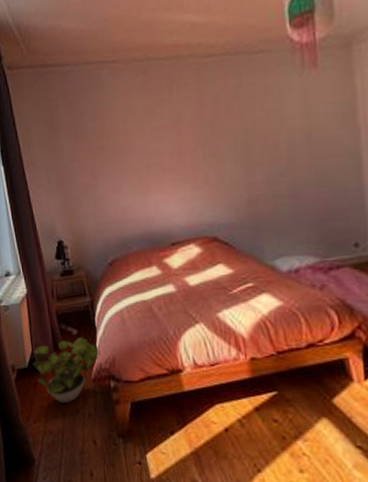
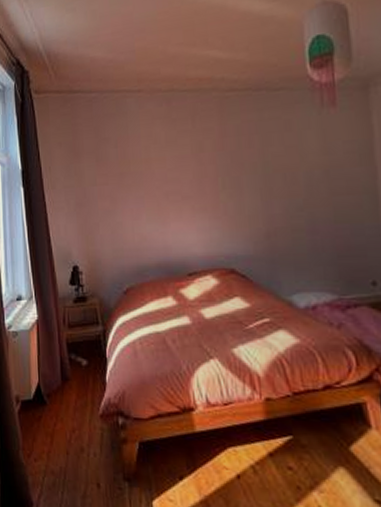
potted plant: present [30,337,101,404] -> none [36,368,110,441]

